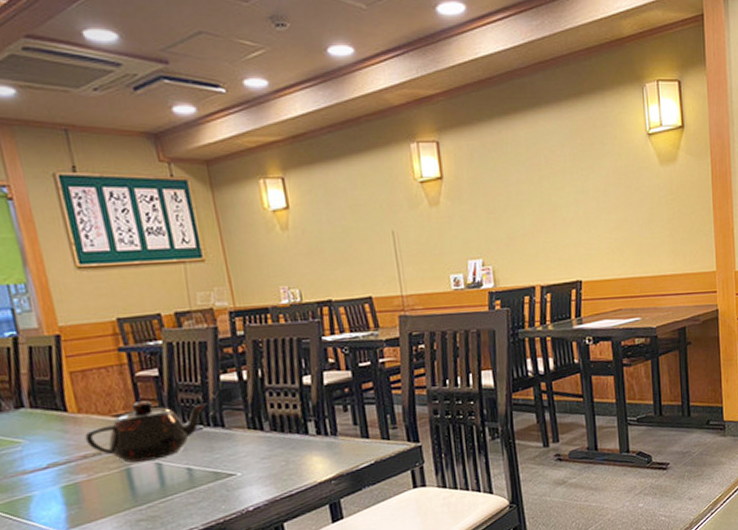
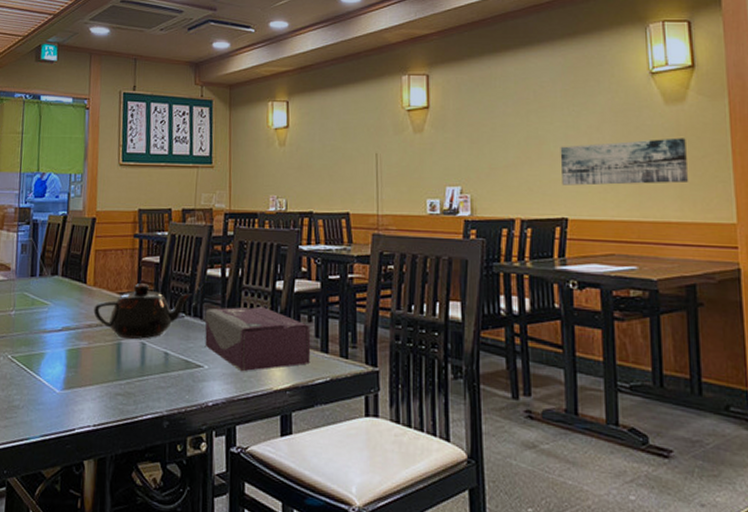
tissue box: none [226,404,352,472] -> present [205,307,311,372]
wall art: none [571,196,680,249] -> present [560,138,689,186]

